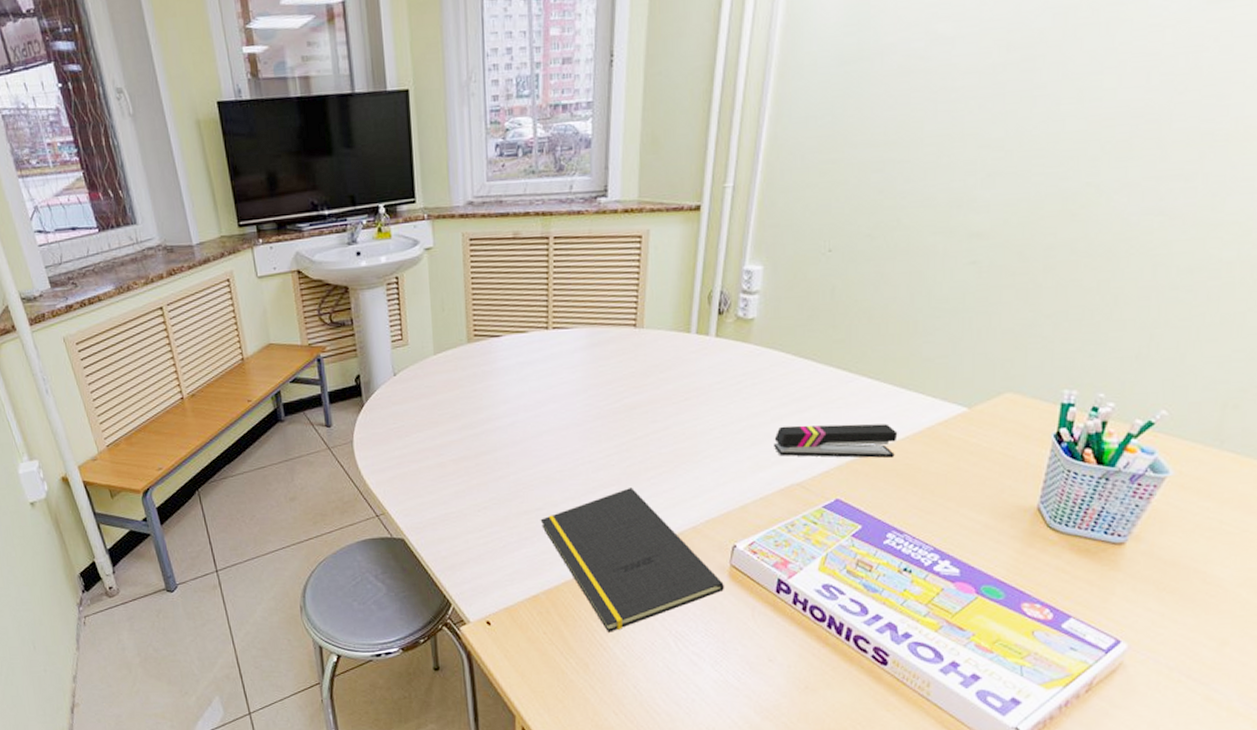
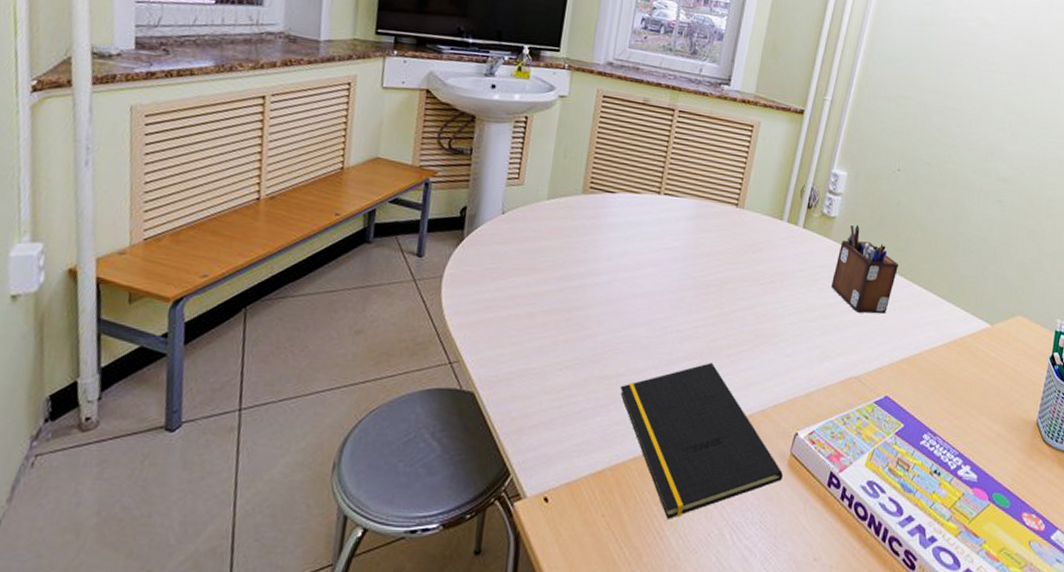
desk organizer: none [758,322,839,417] -> present [831,225,898,314]
stapler: present [774,423,898,458] -> none [840,320,938,361]

